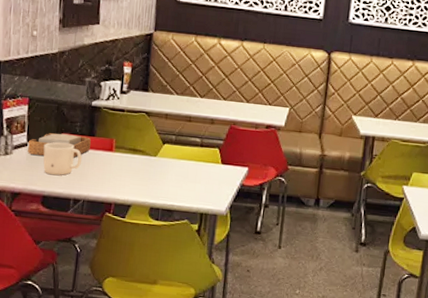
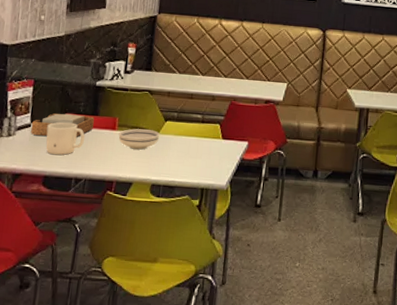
bowl: none [116,151,158,173] -> present [118,128,160,150]

